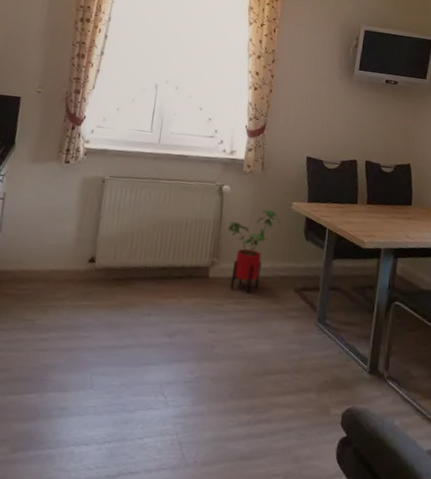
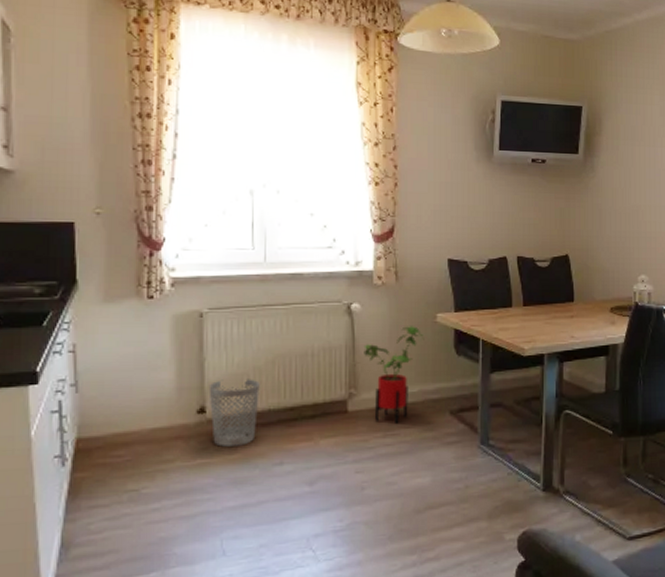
wastebasket: none [97,236,141,295] -> present [208,379,260,447]

